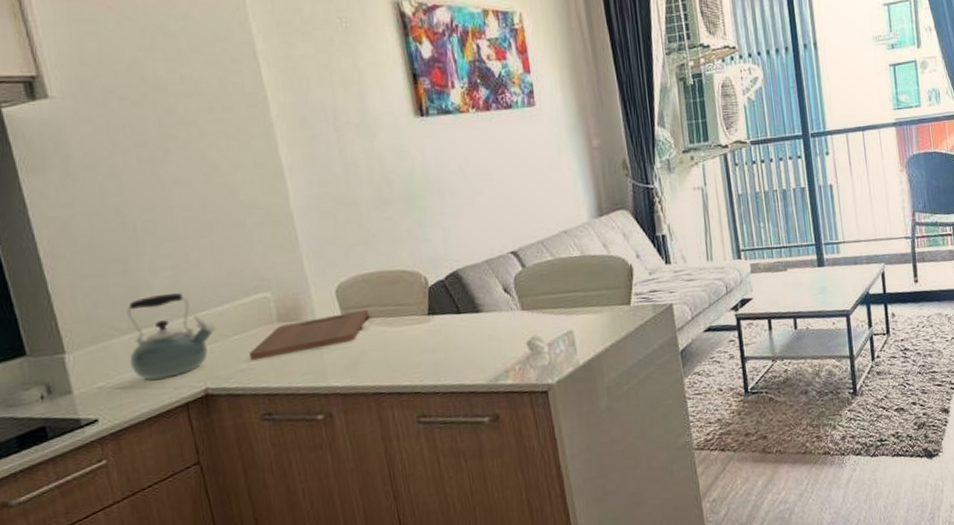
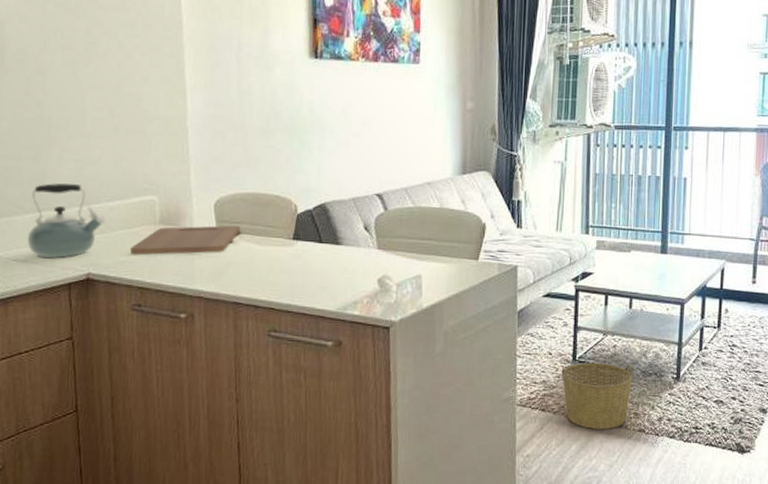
basket: none [735,387,810,461] -> present [561,362,633,429]

